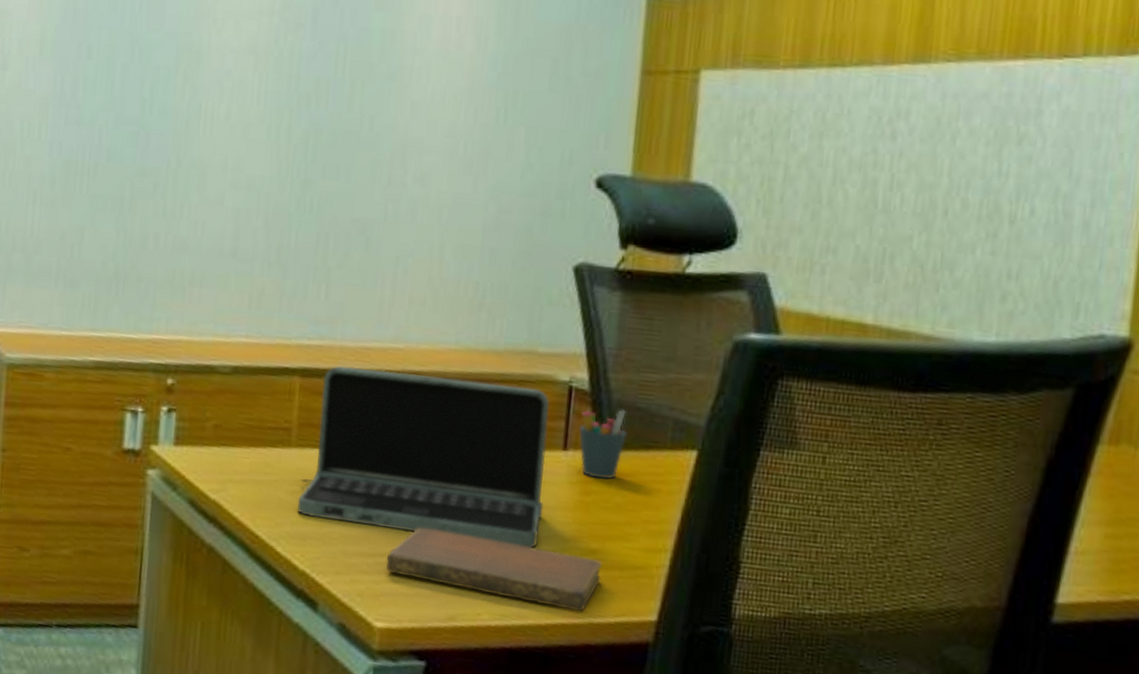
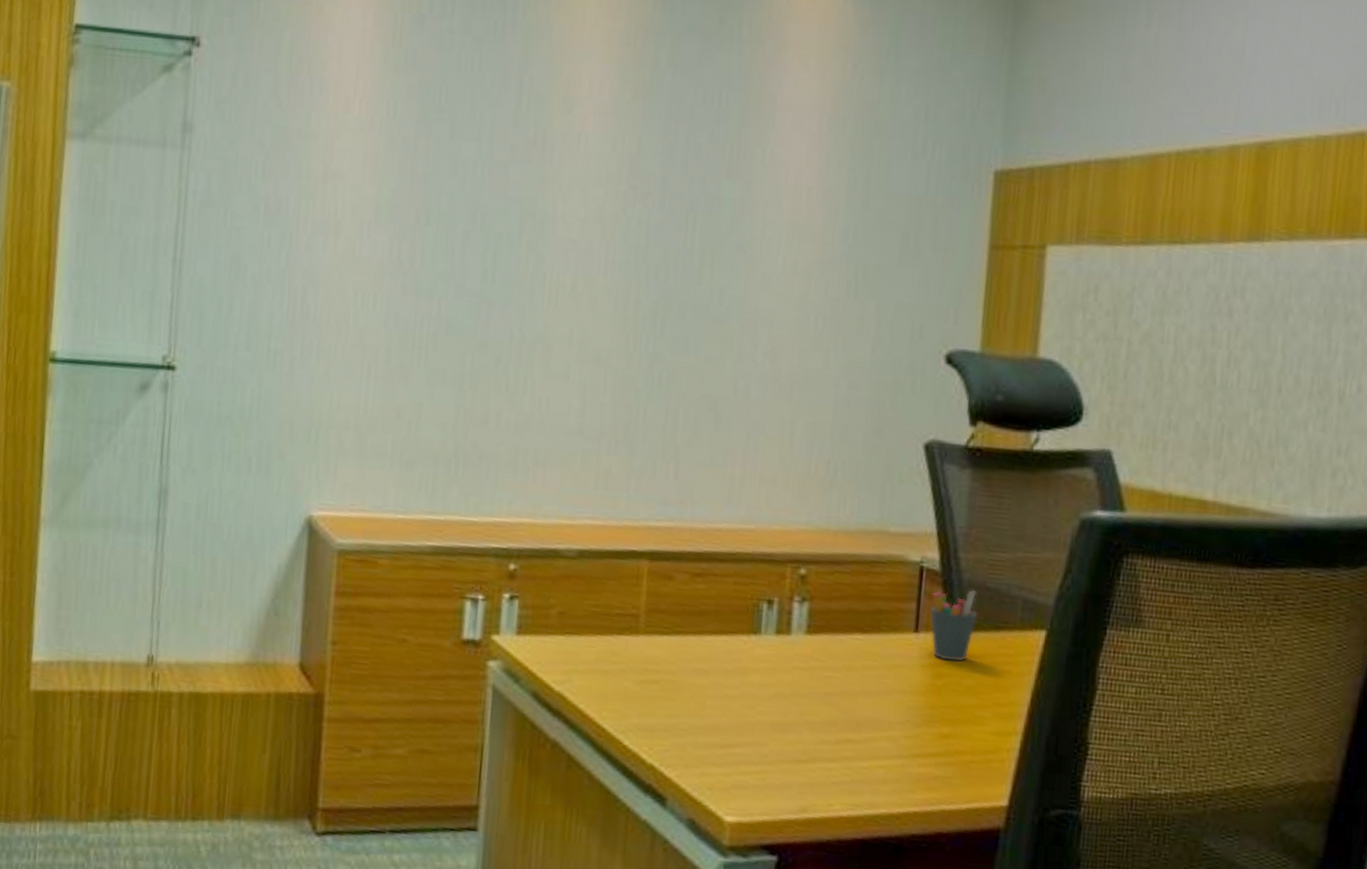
laptop: present [298,366,550,549] -> none [646,548,902,735]
notebook: present [386,527,603,613] -> none [737,715,954,800]

